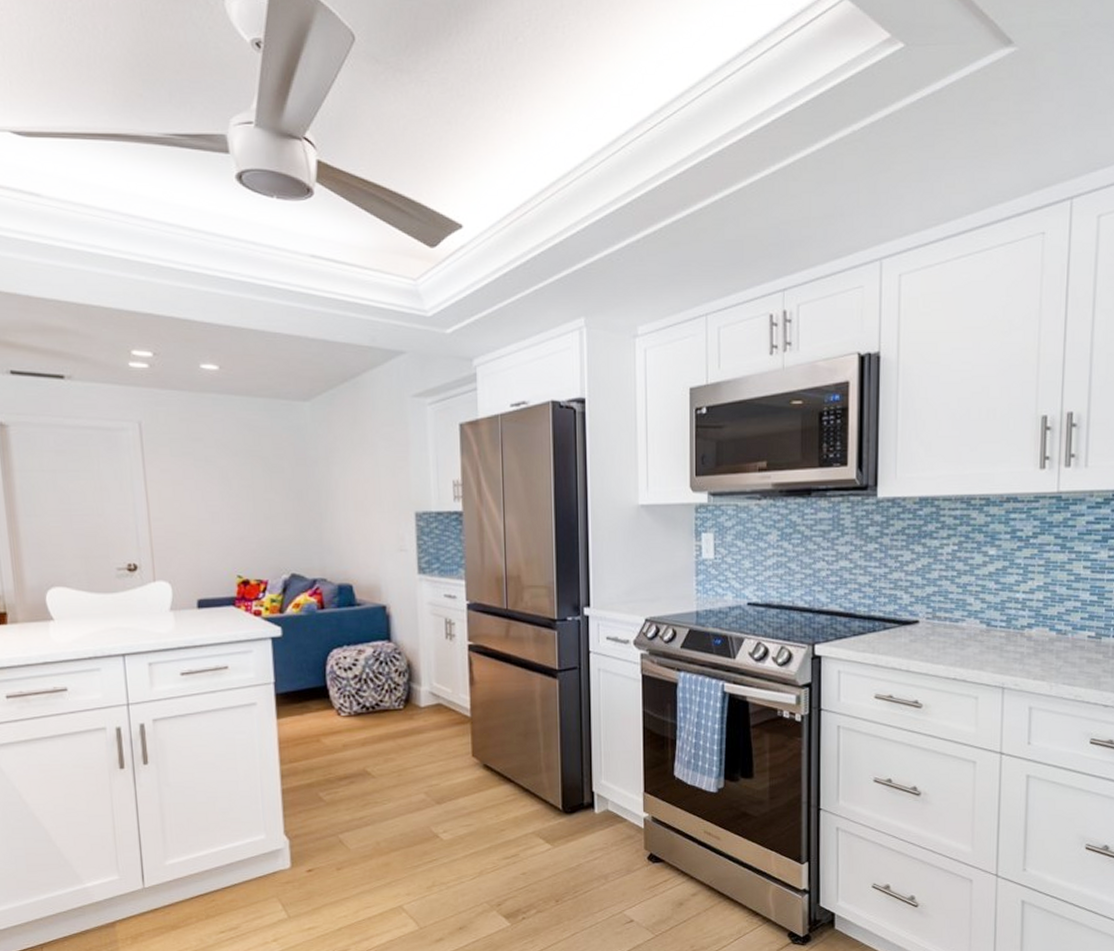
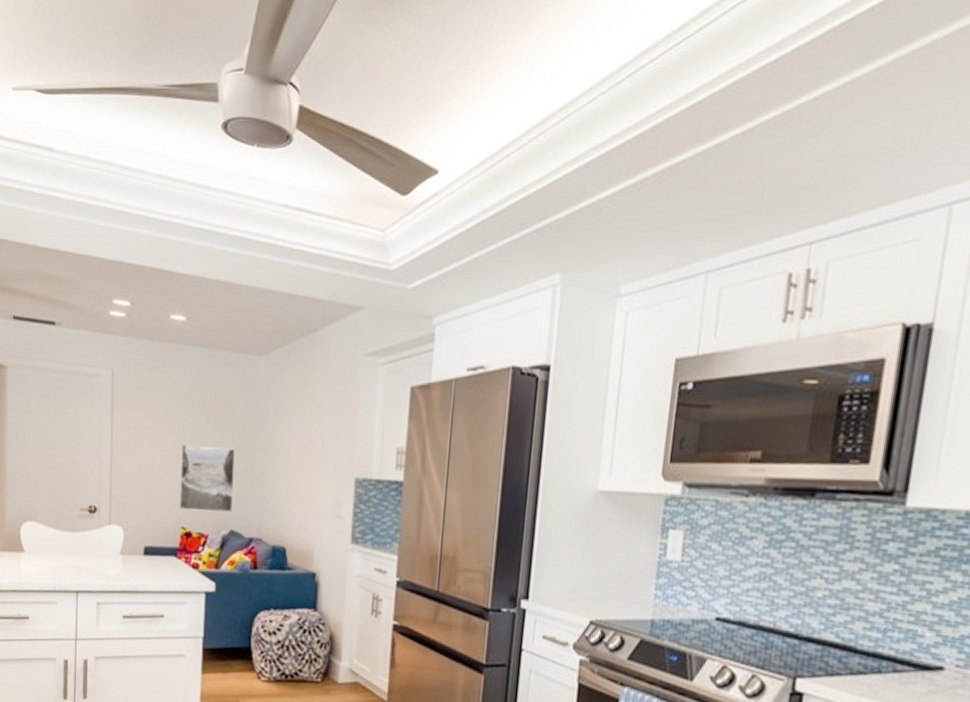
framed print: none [227,493,291,558] -> present [179,444,235,512]

